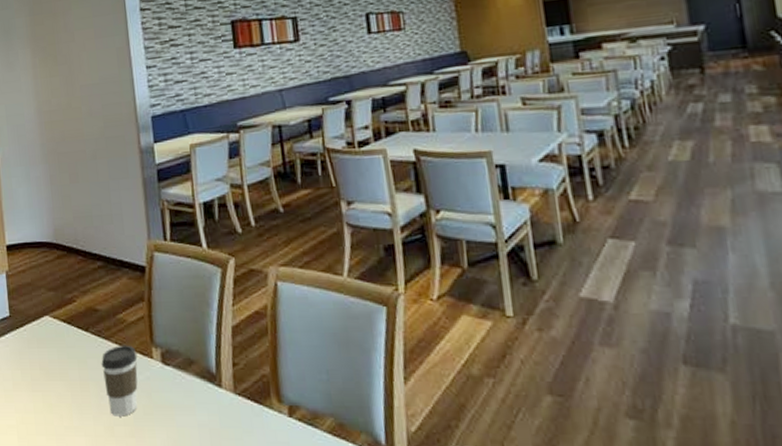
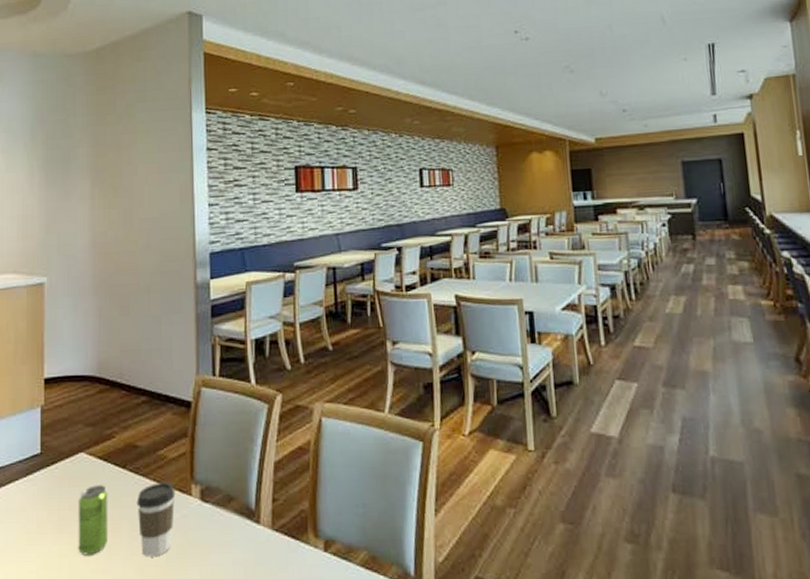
beverage can: none [47,346,79,413] -> present [78,484,109,556]

